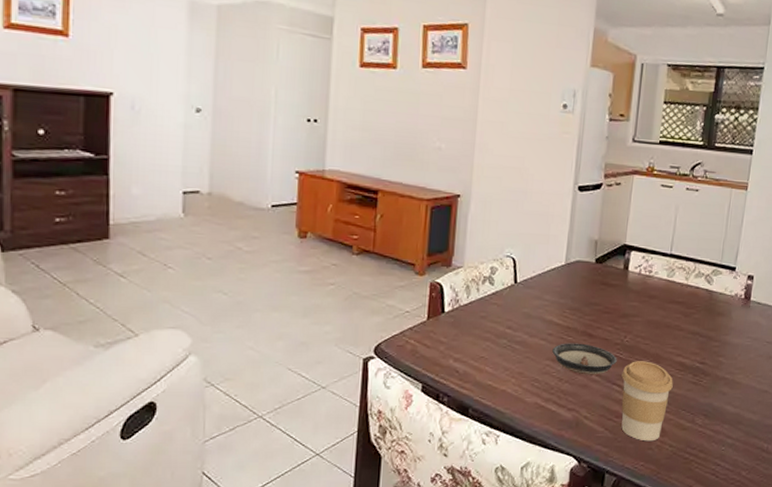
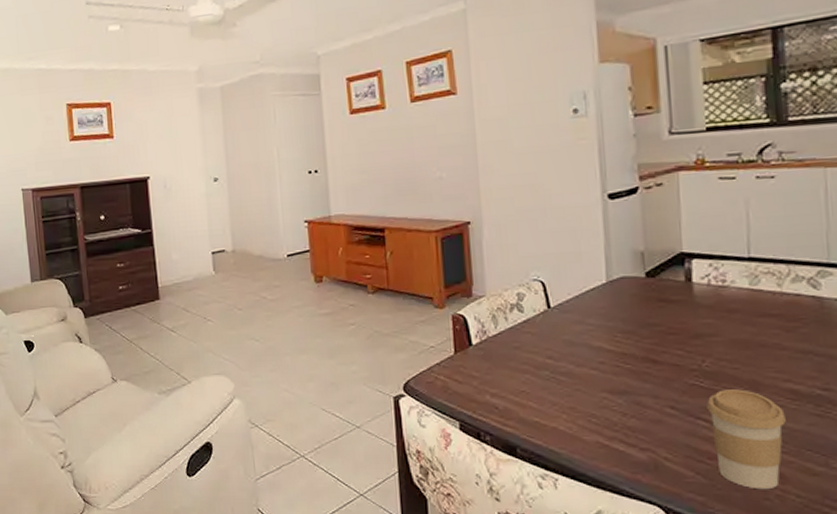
saucer: present [552,343,617,375] -> none [608,371,697,408]

